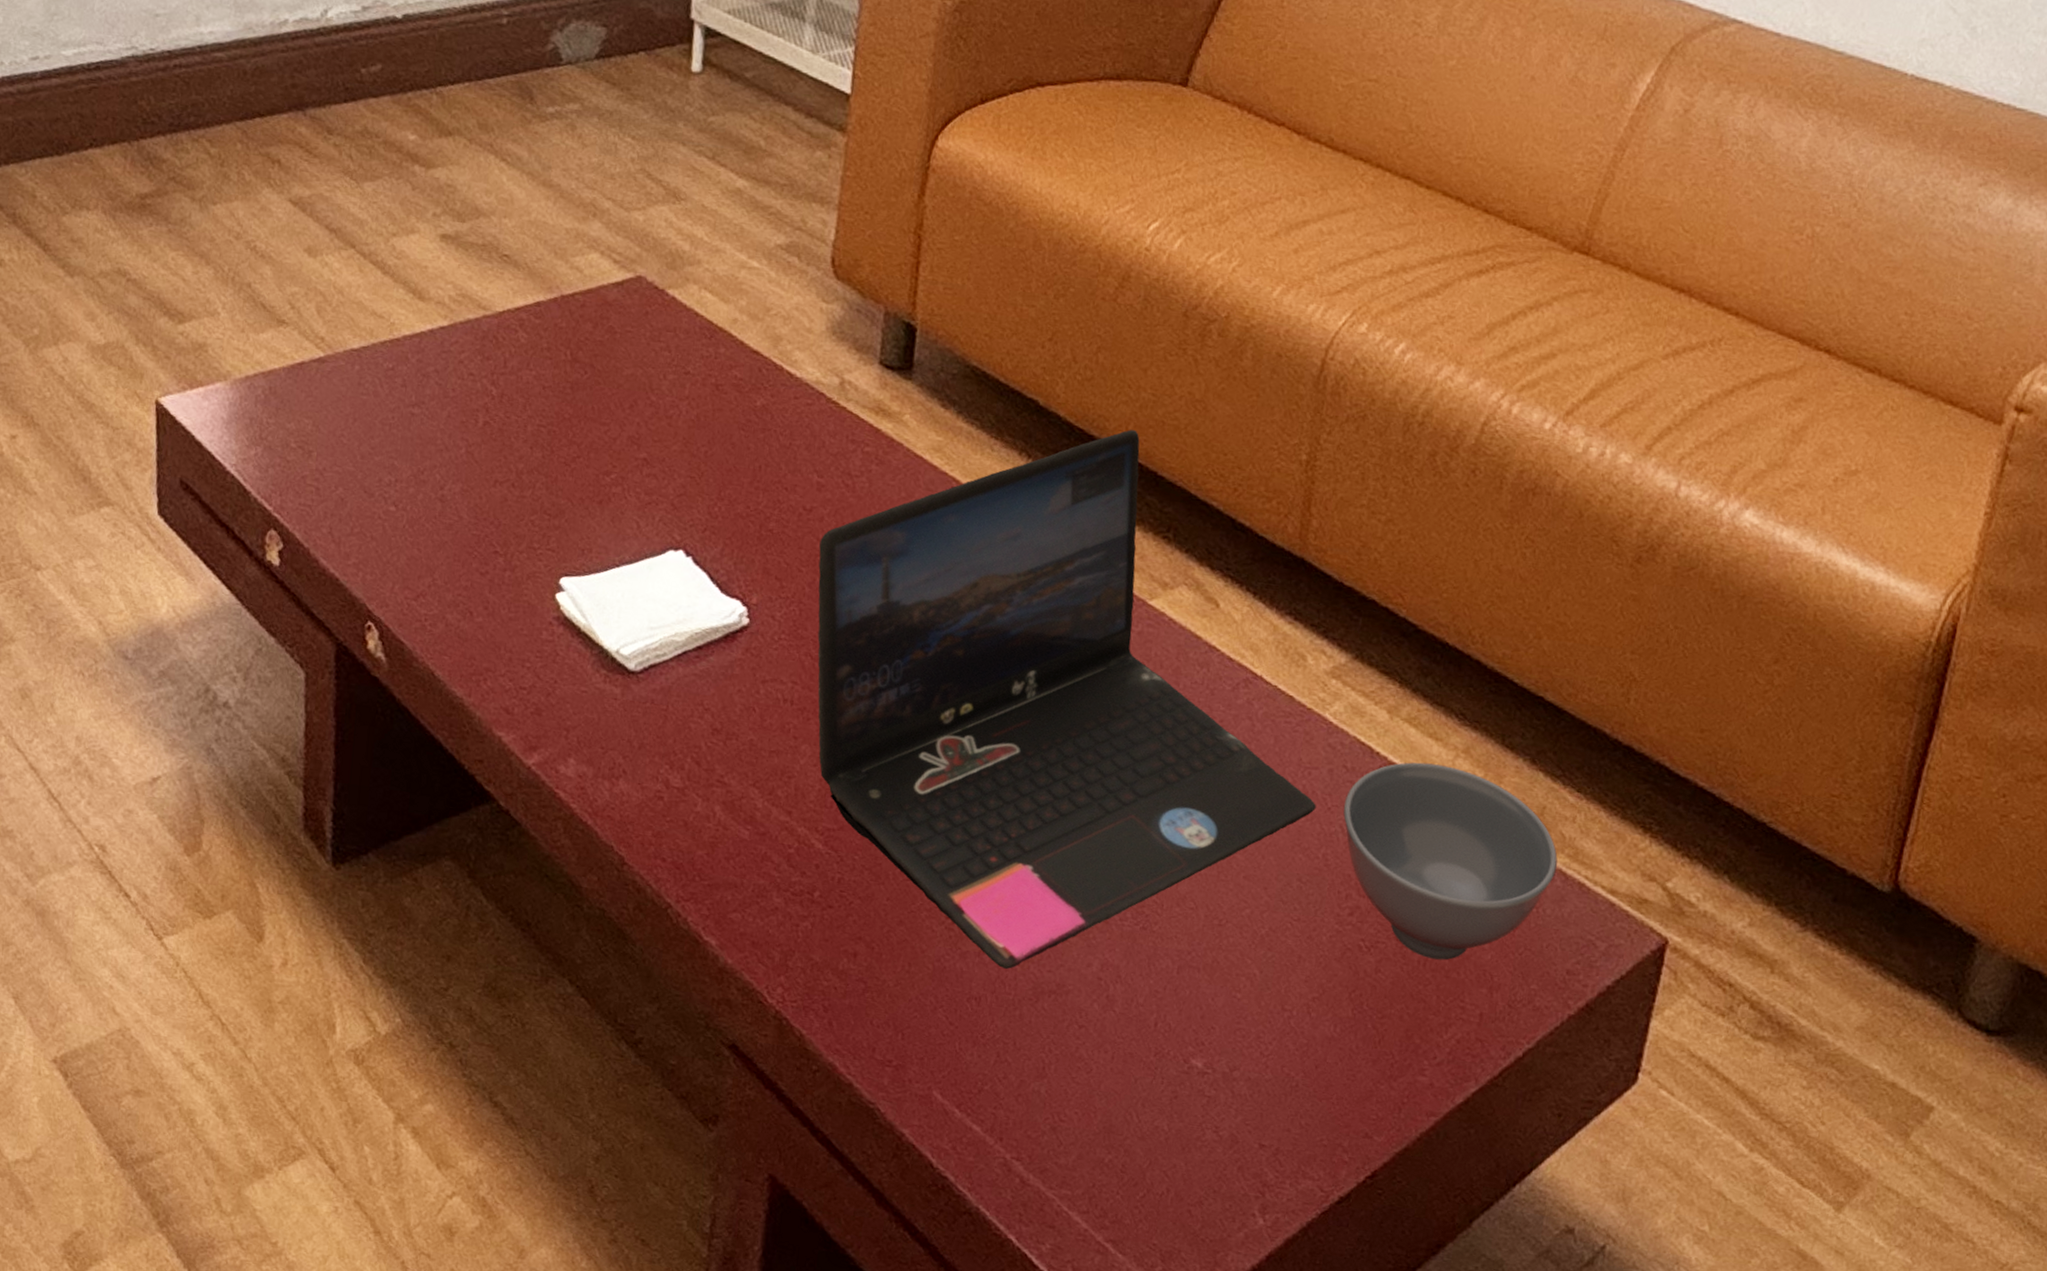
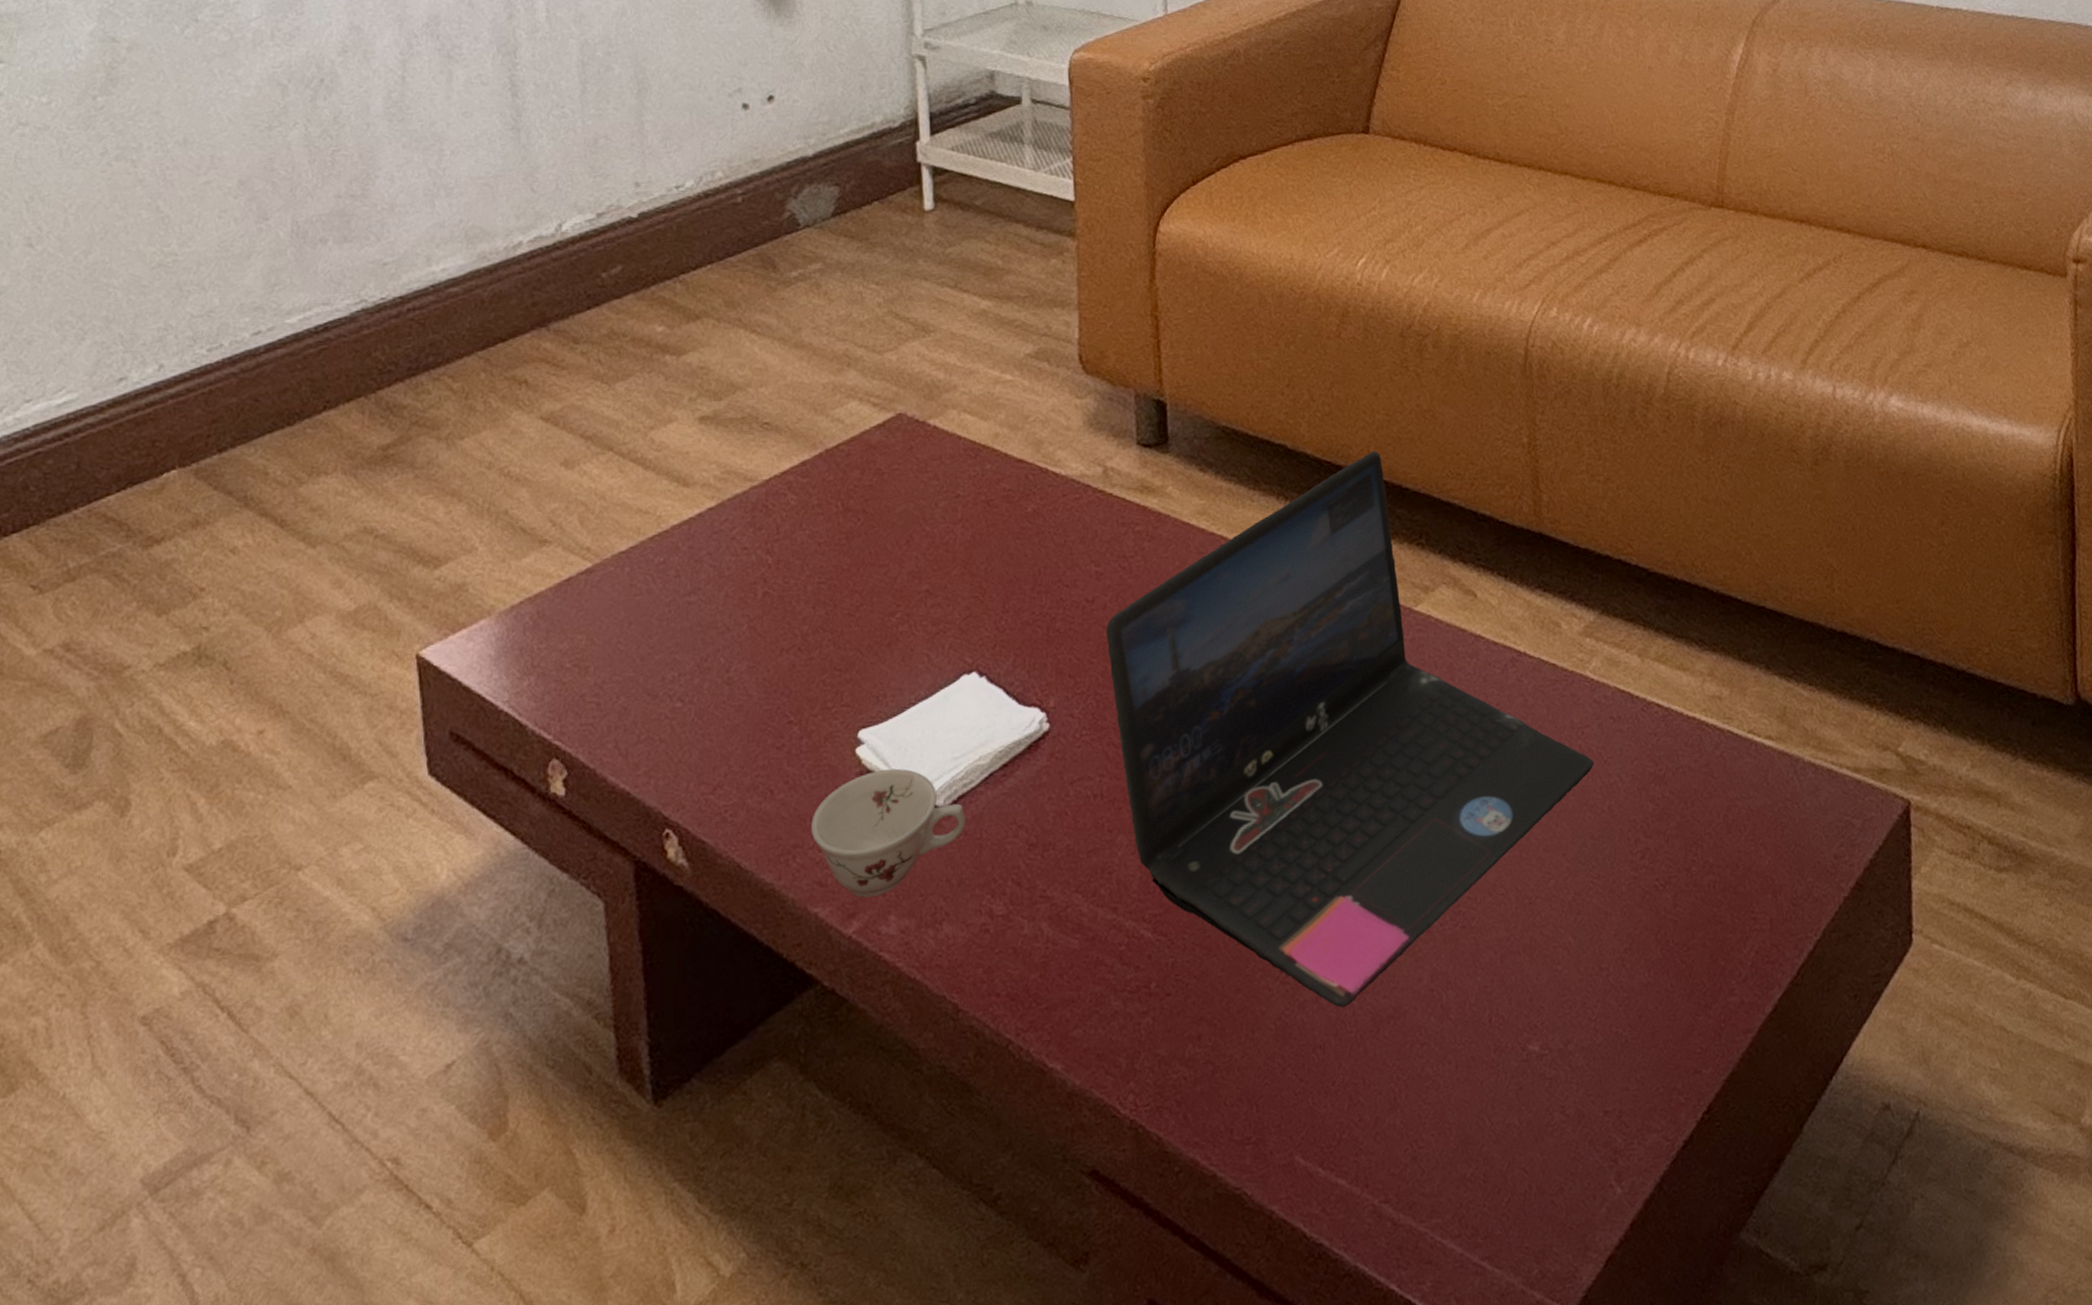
teacup: none [504,619,655,737] -> present [810,768,966,898]
bowl: present [1343,762,1558,961] -> none [1617,692,1807,880]

